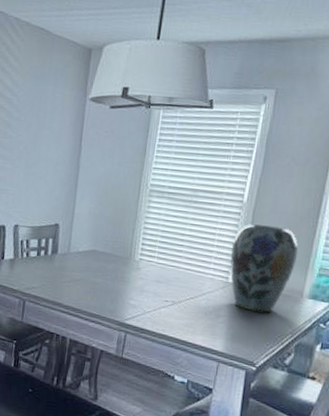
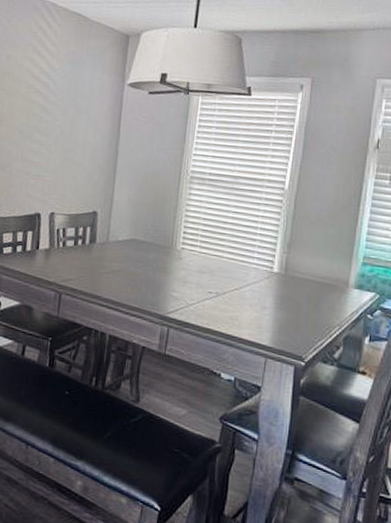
vase: present [230,224,299,313] -> none [274,211,342,304]

